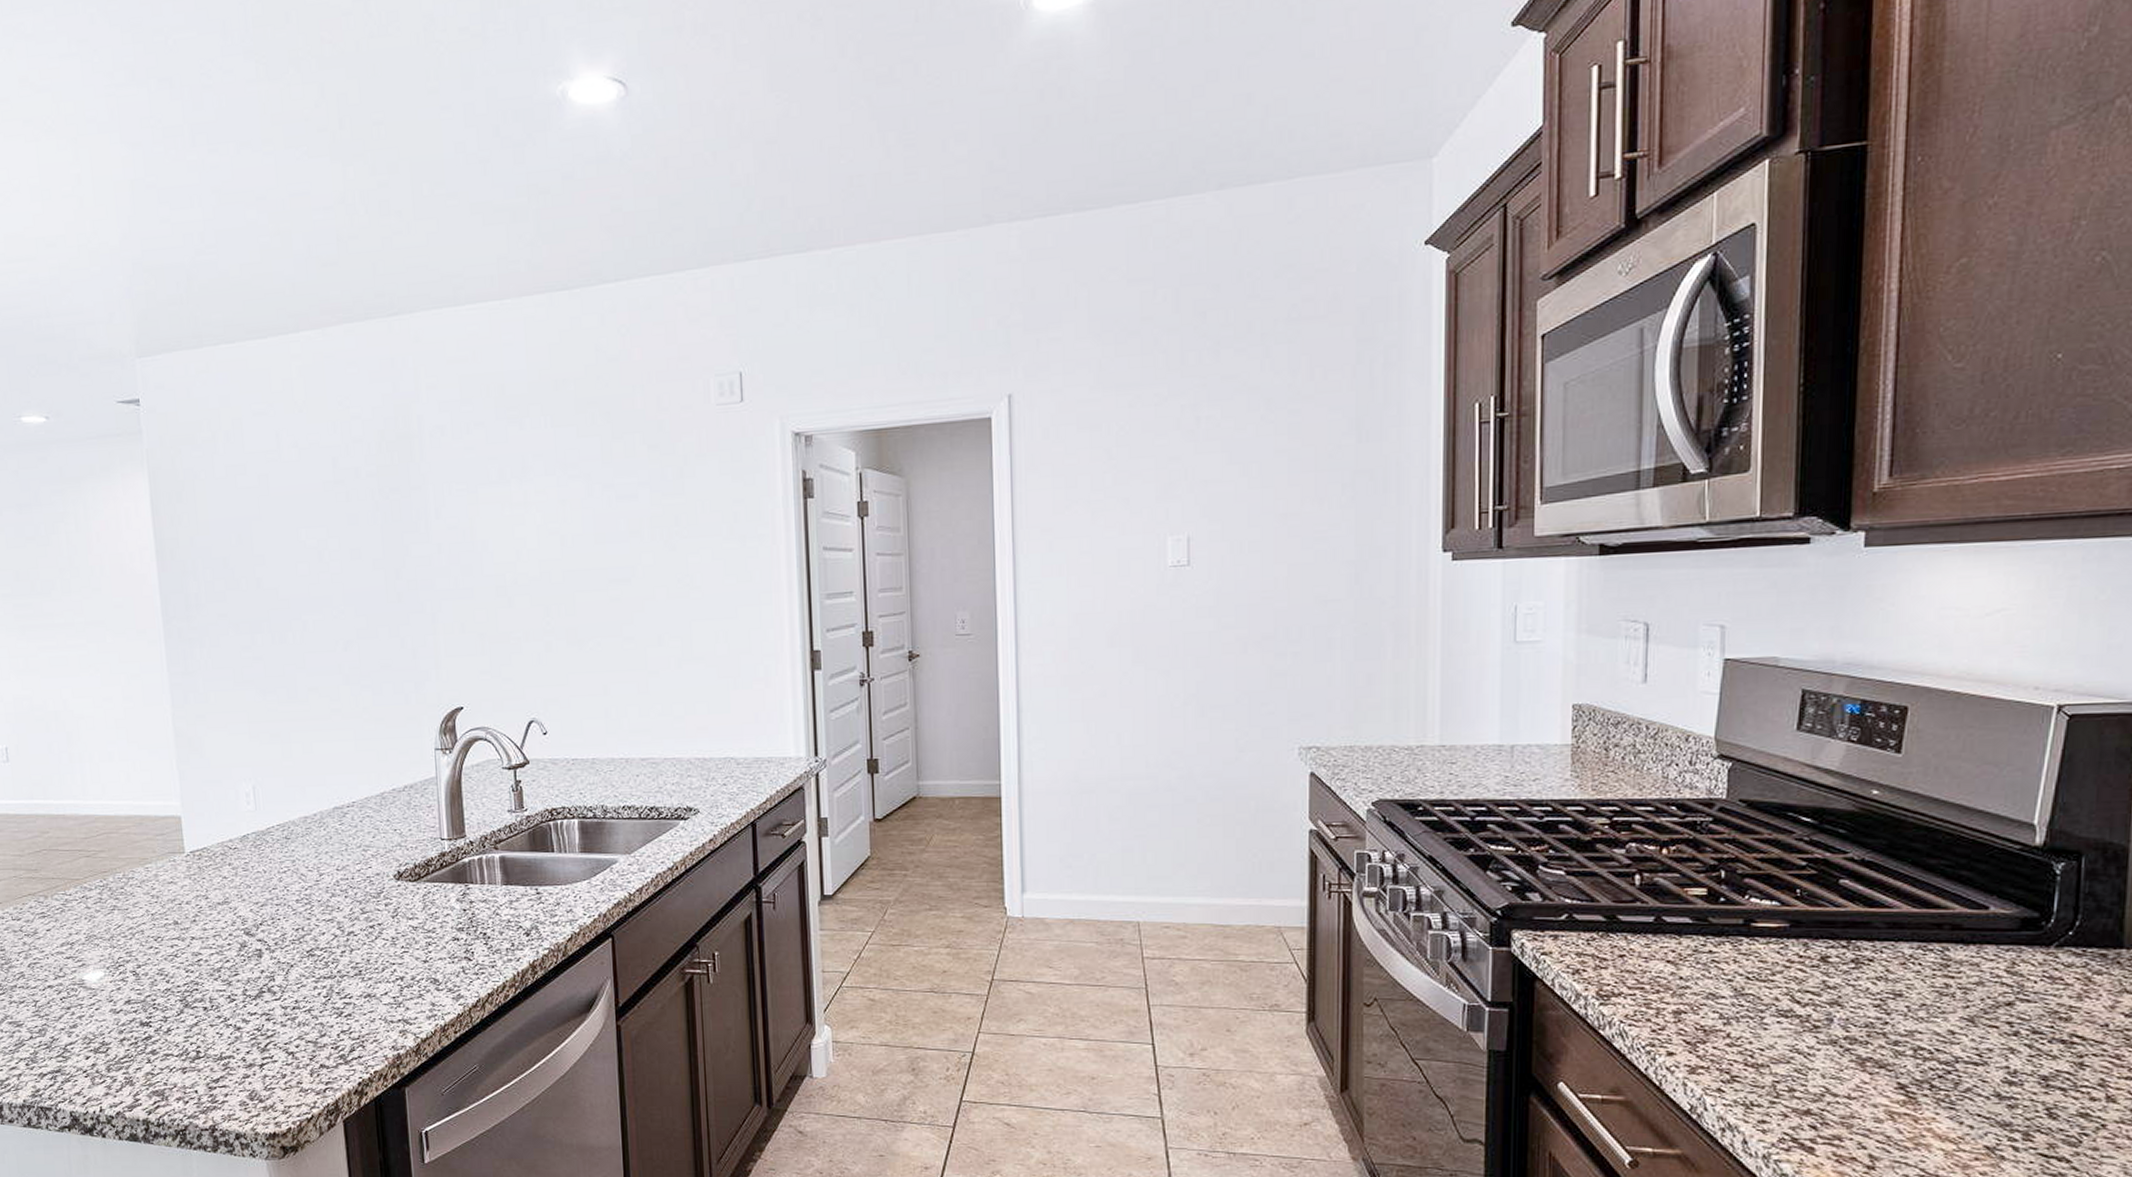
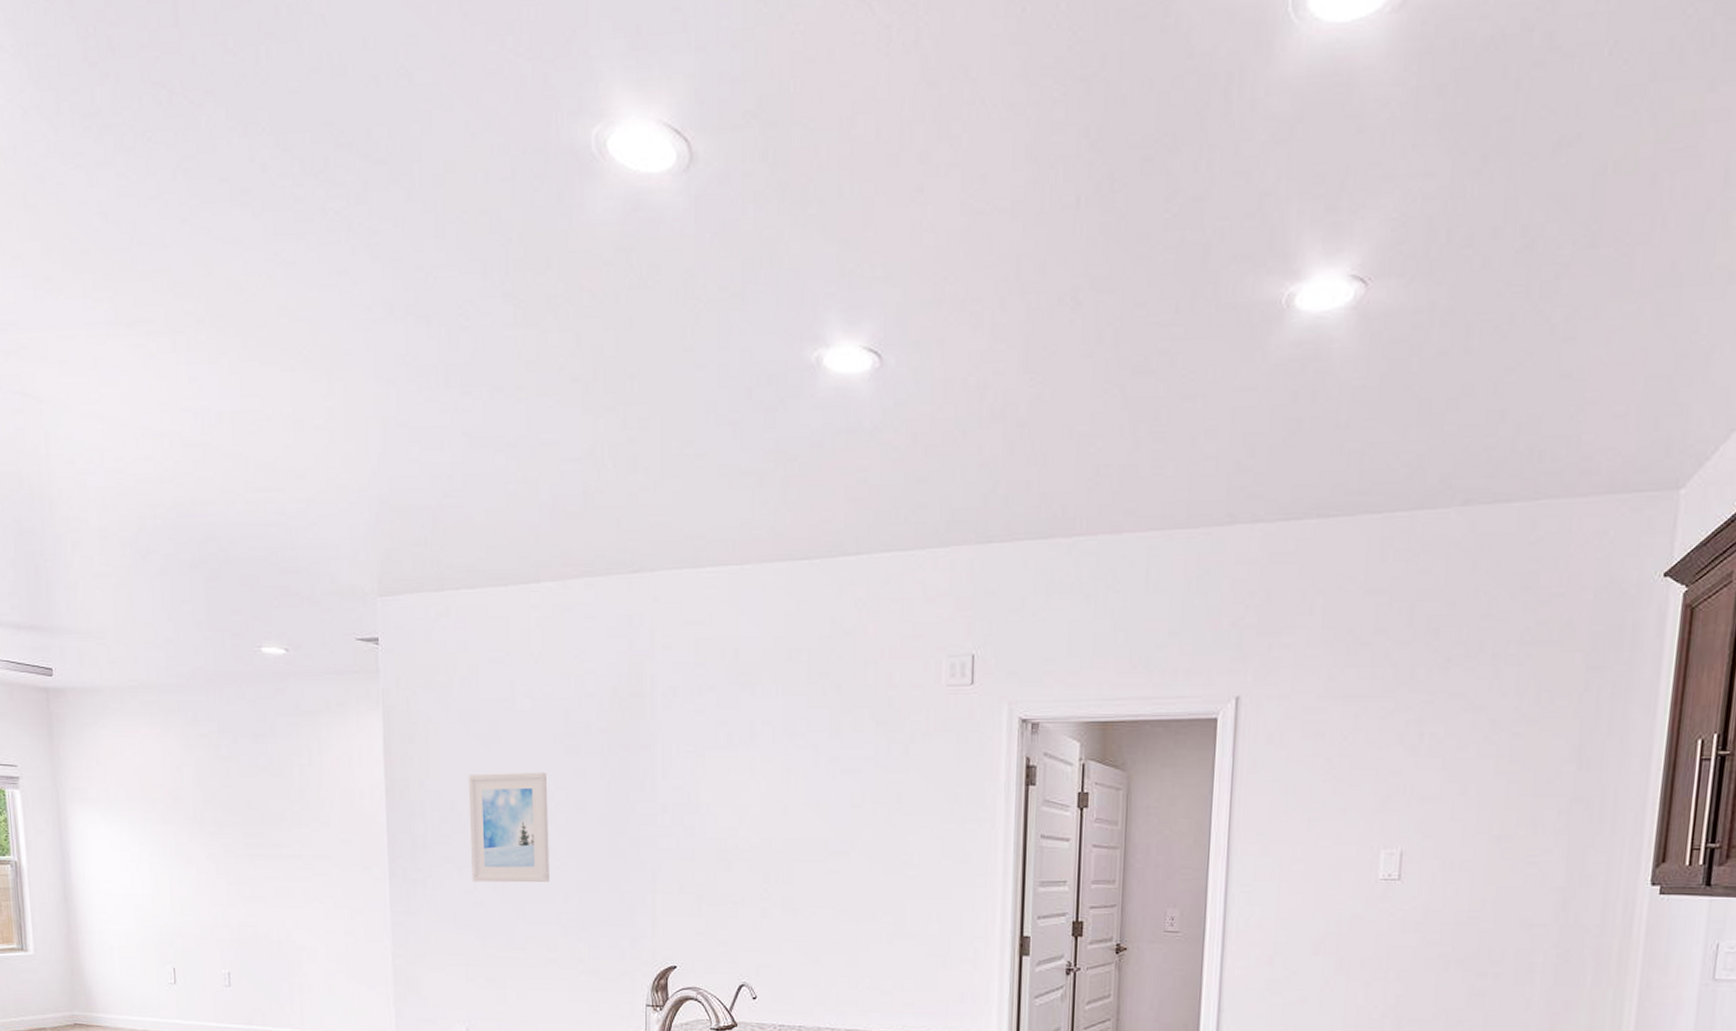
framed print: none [238,521,328,637] -> present [468,772,549,883]

